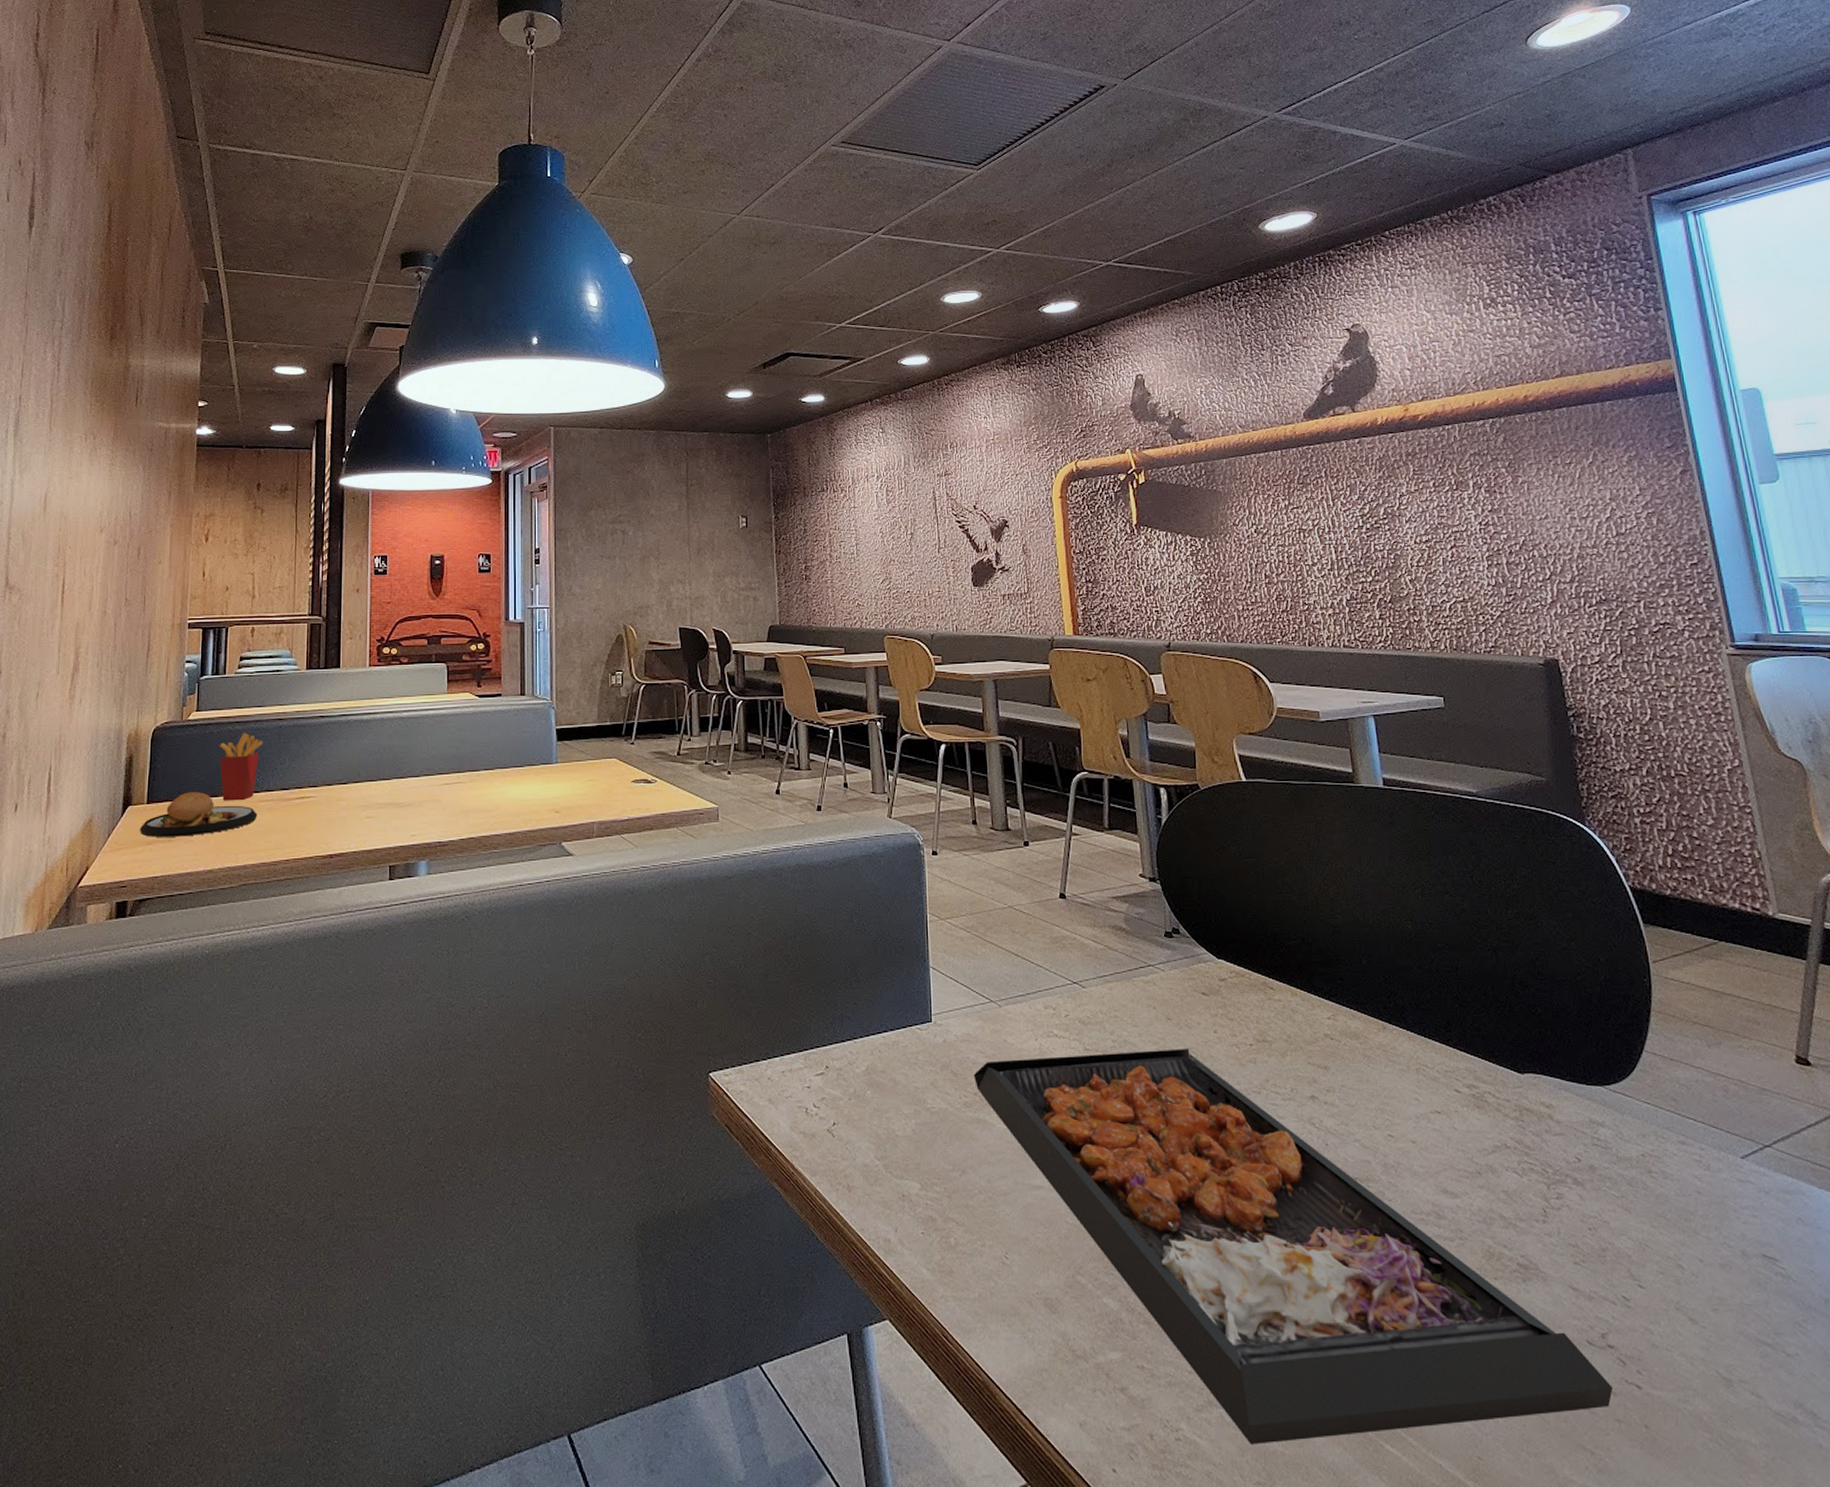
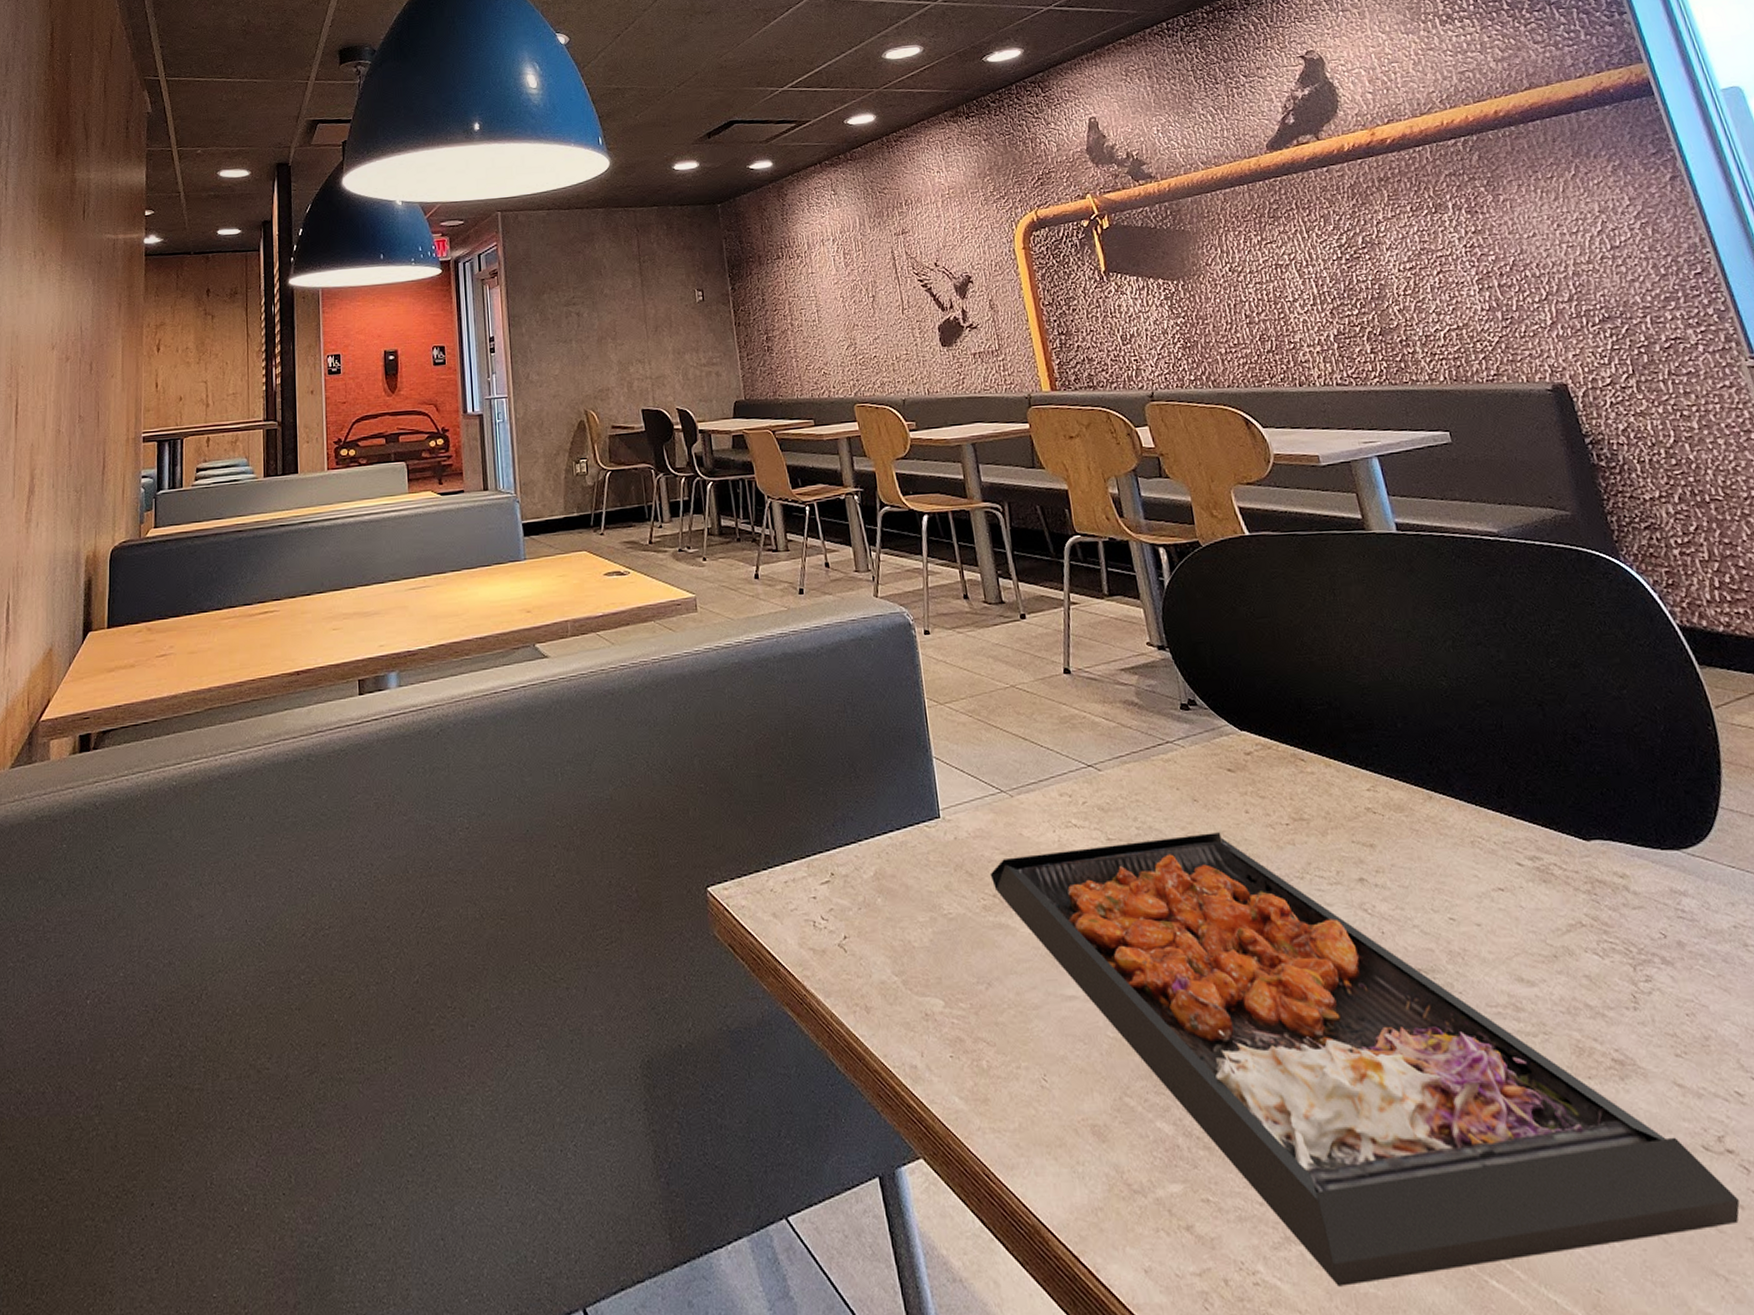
burger: present [140,792,258,837] -> none [101,613,221,664]
french fries: present [220,733,263,801] -> none [180,548,223,621]

